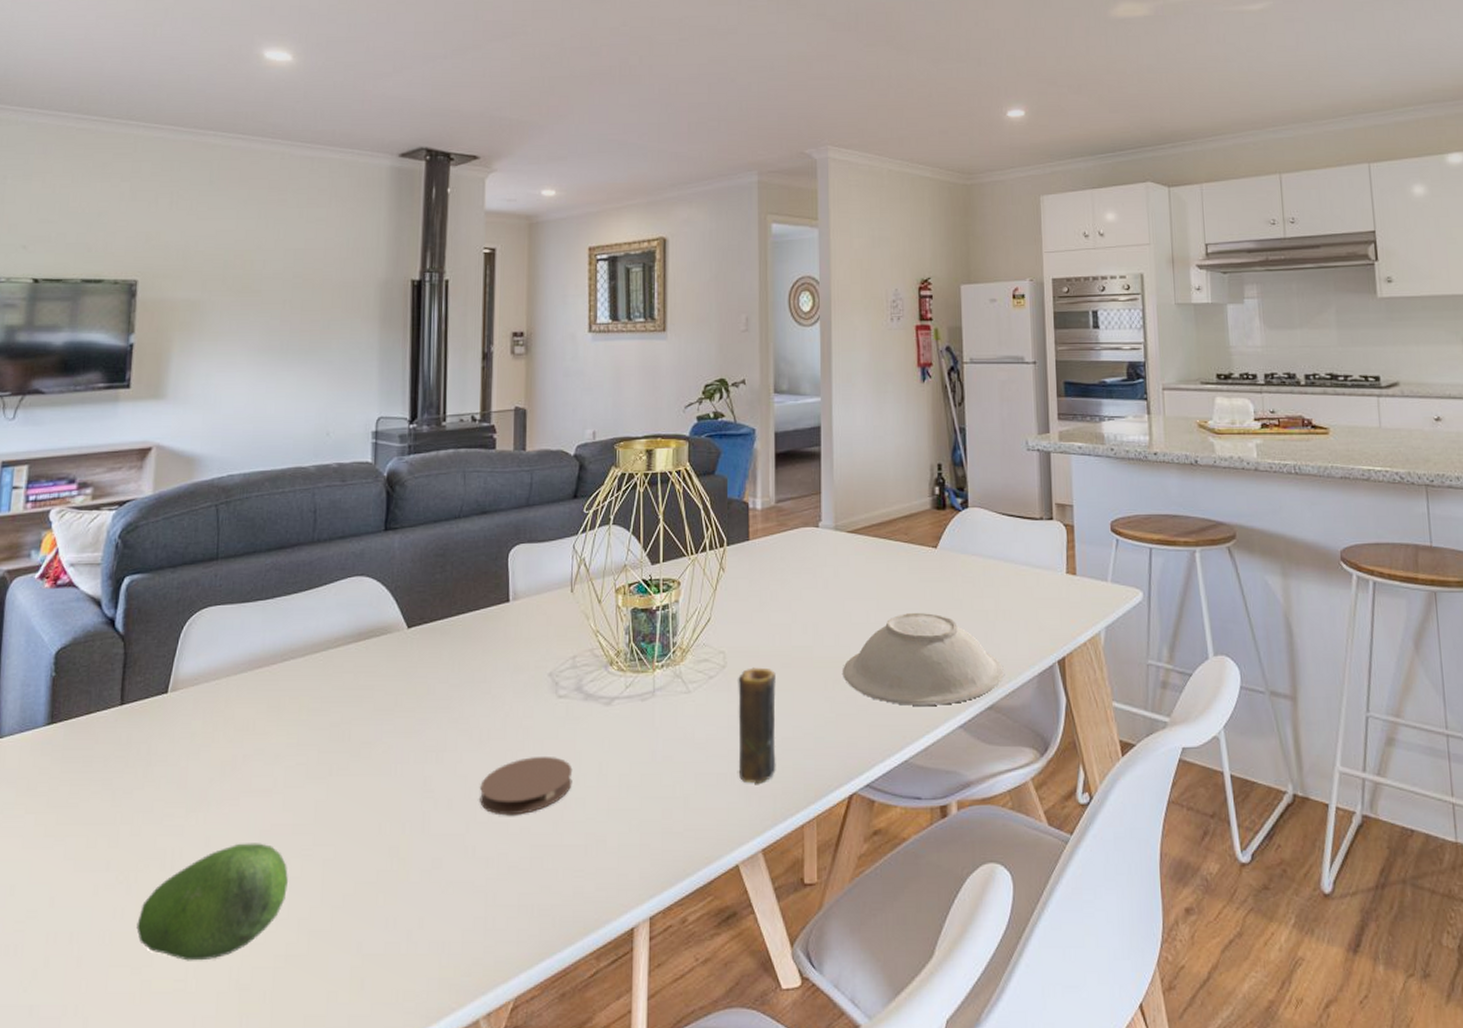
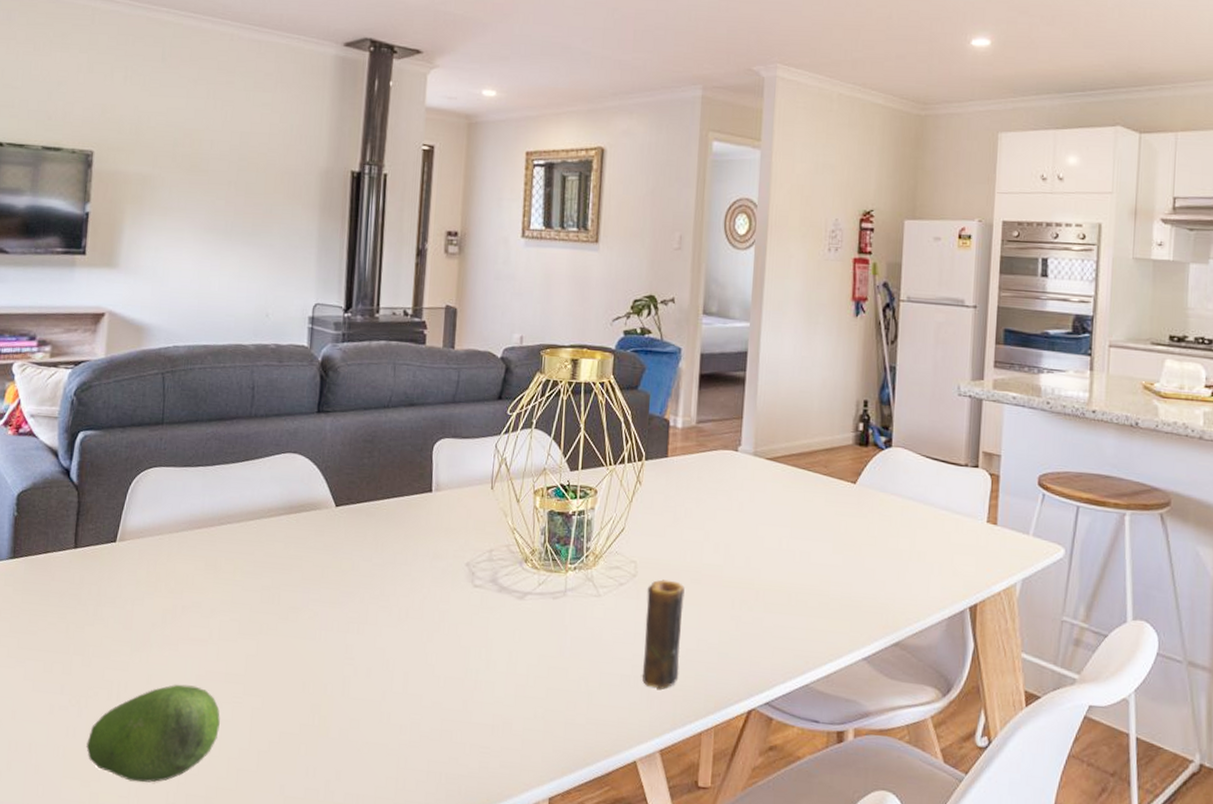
coaster: present [480,757,573,816] -> none [396,638,484,690]
bowl: present [843,613,1004,706] -> none [751,544,913,637]

